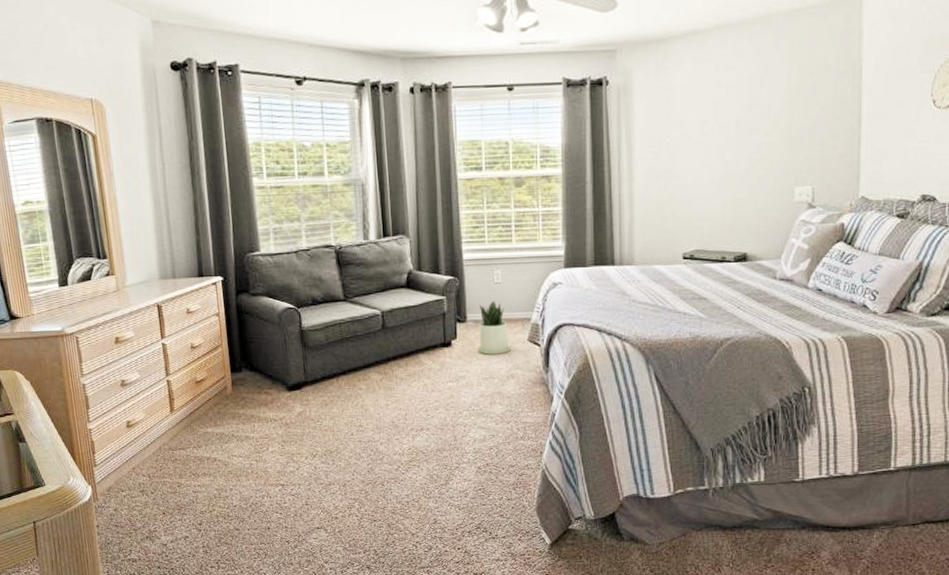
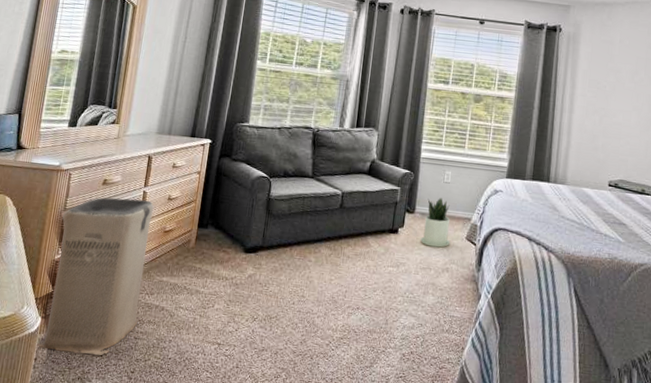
laundry basket: none [82,352,193,516] -> present [38,197,154,356]

